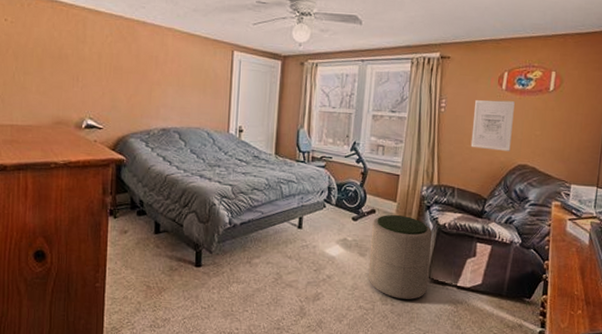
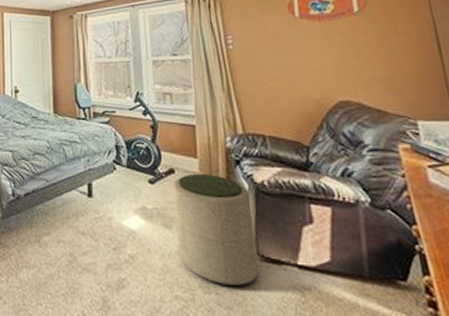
wall art: present [470,100,515,151] -> none [267,29,324,87]

